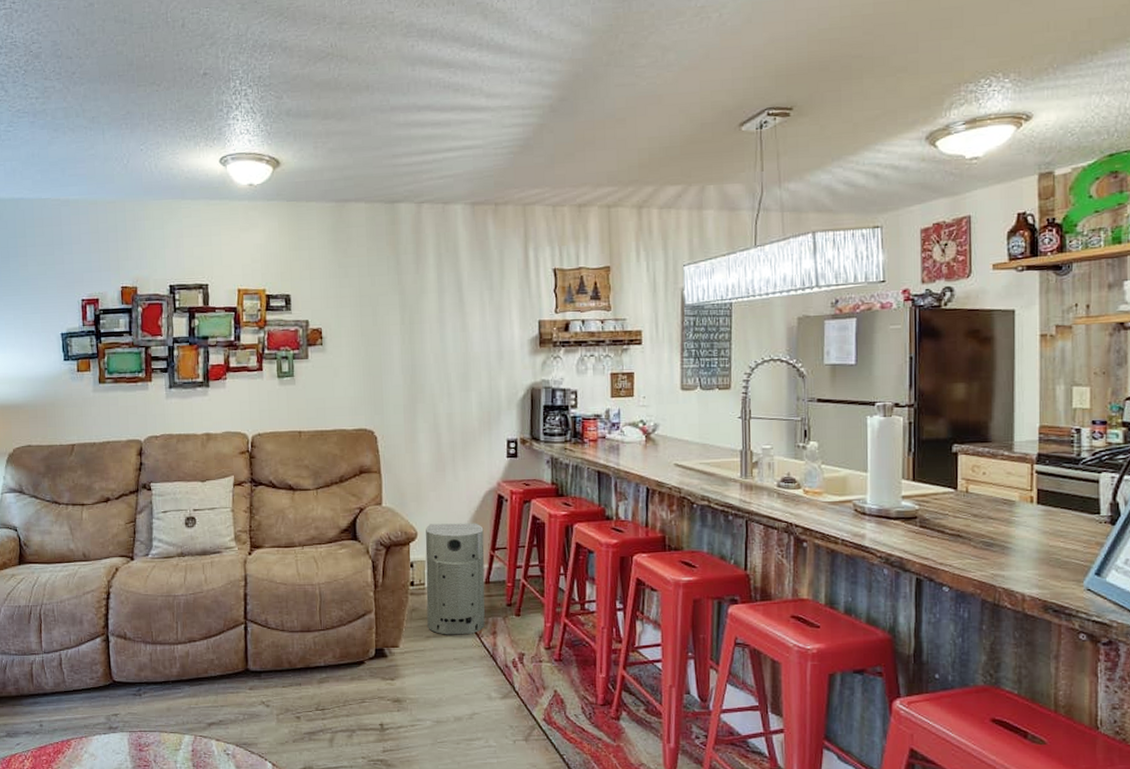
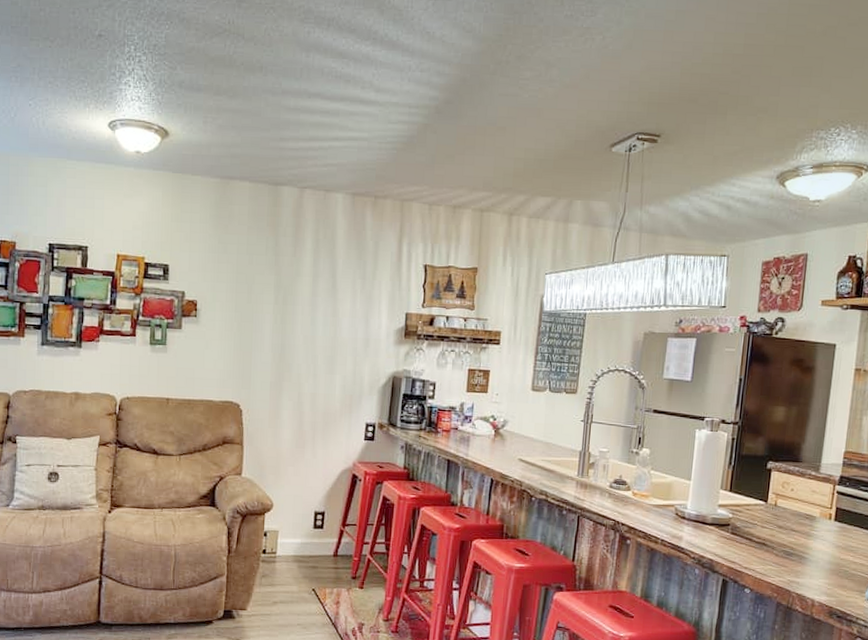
air purifier: present [425,523,485,635] -> none [275,497,336,603]

